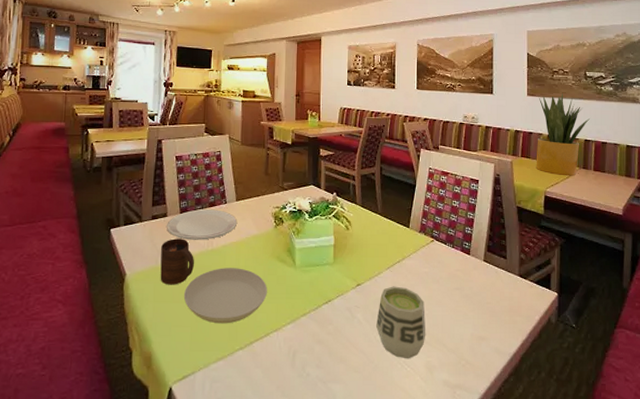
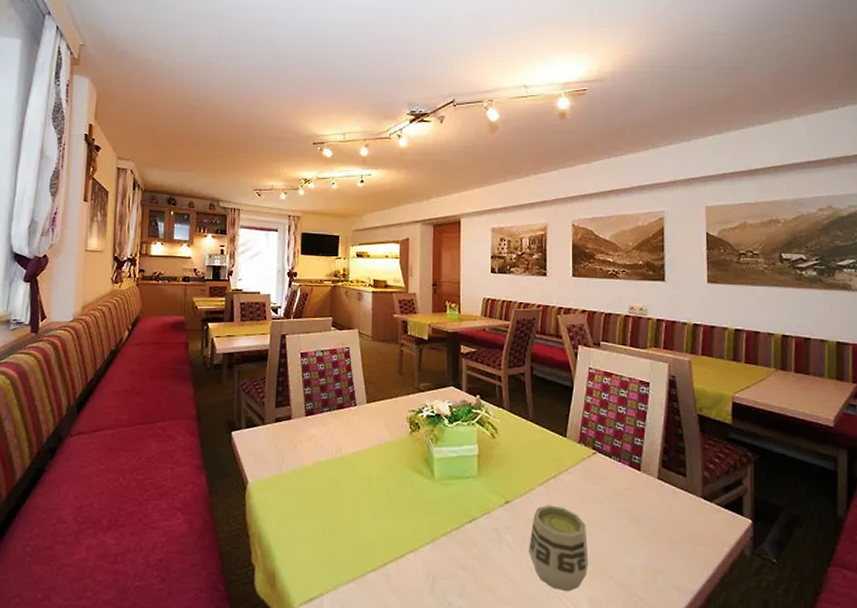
cup: present [160,238,195,285] -> none [284,444,322,496]
plate: present [167,209,238,240] -> none [291,412,369,446]
saucer: present [183,268,267,324] -> none [309,478,402,541]
planter: present [536,93,590,176] -> none [720,280,788,379]

